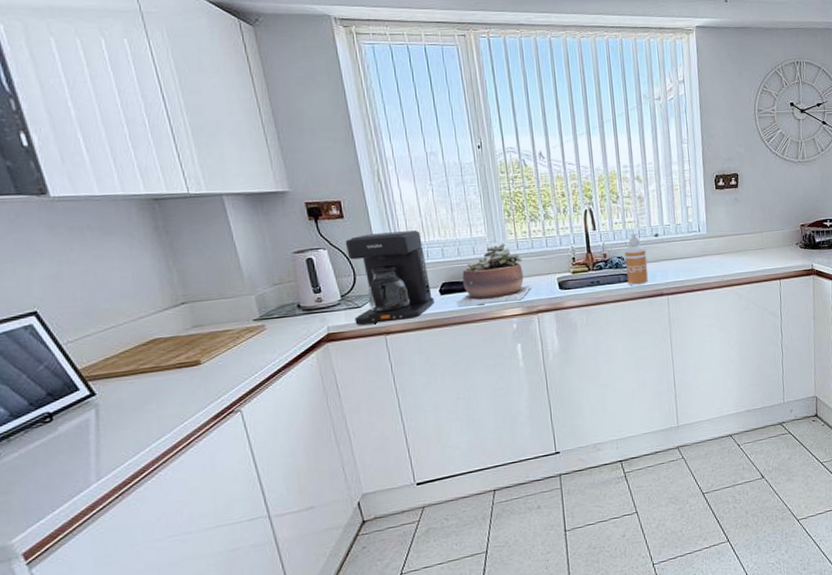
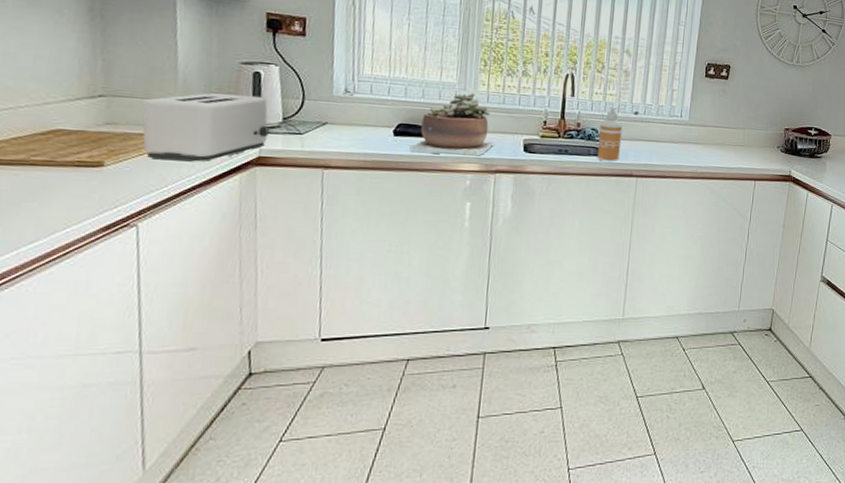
toaster: none [220,279,333,350] -> present [141,92,270,161]
coffee maker: present [345,230,434,325] -> none [292,57,386,157]

